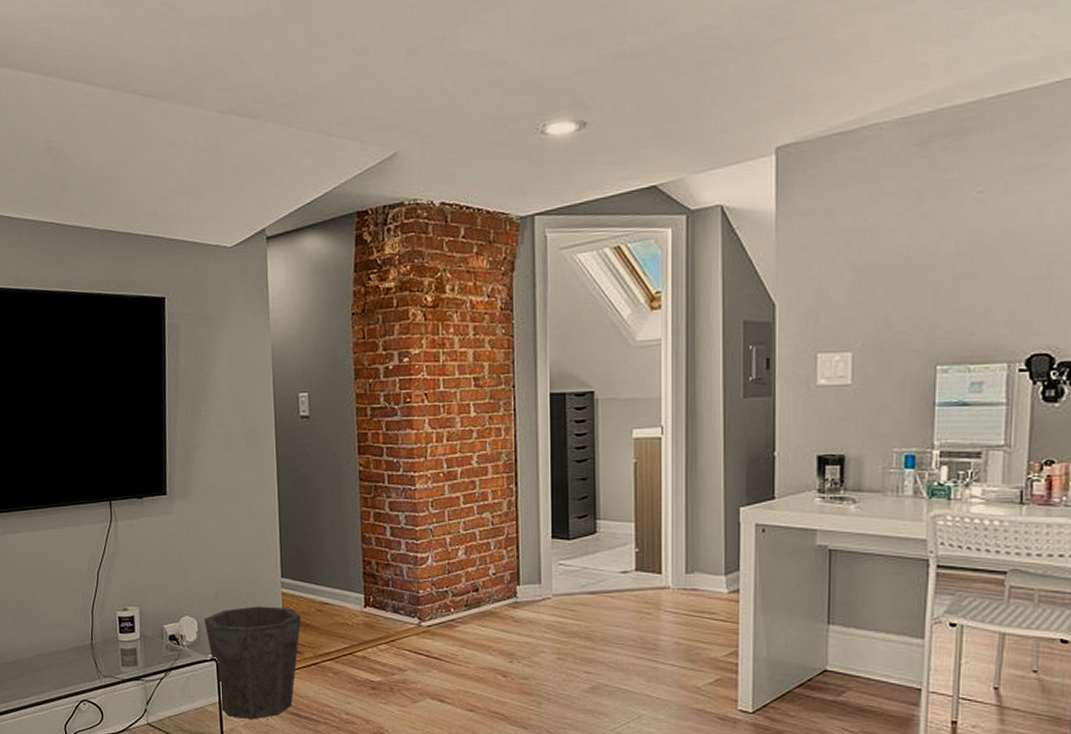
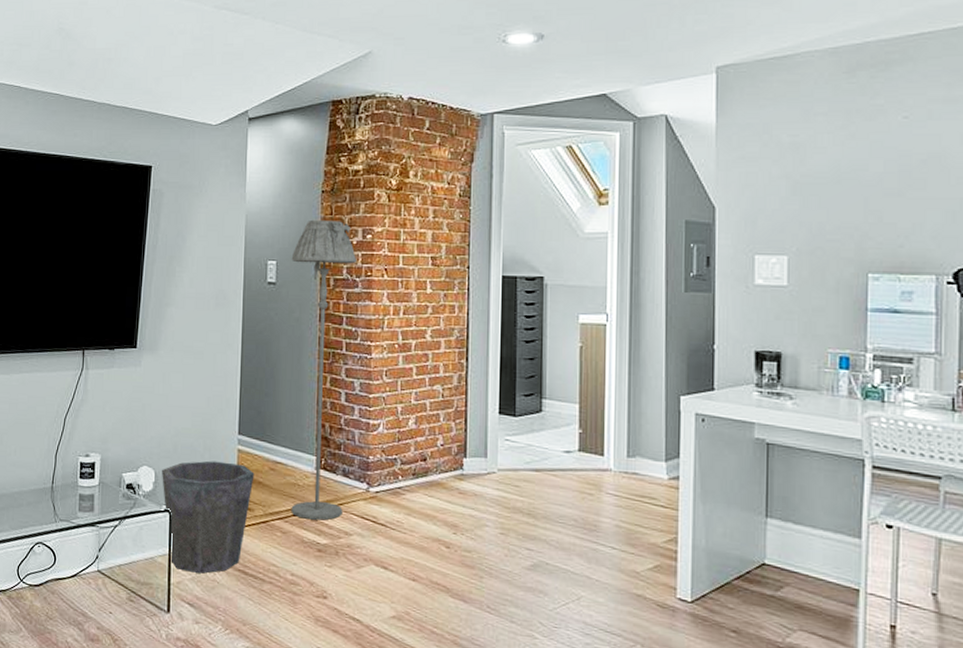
floor lamp: none [324,344,395,658] -> present [291,219,357,520]

